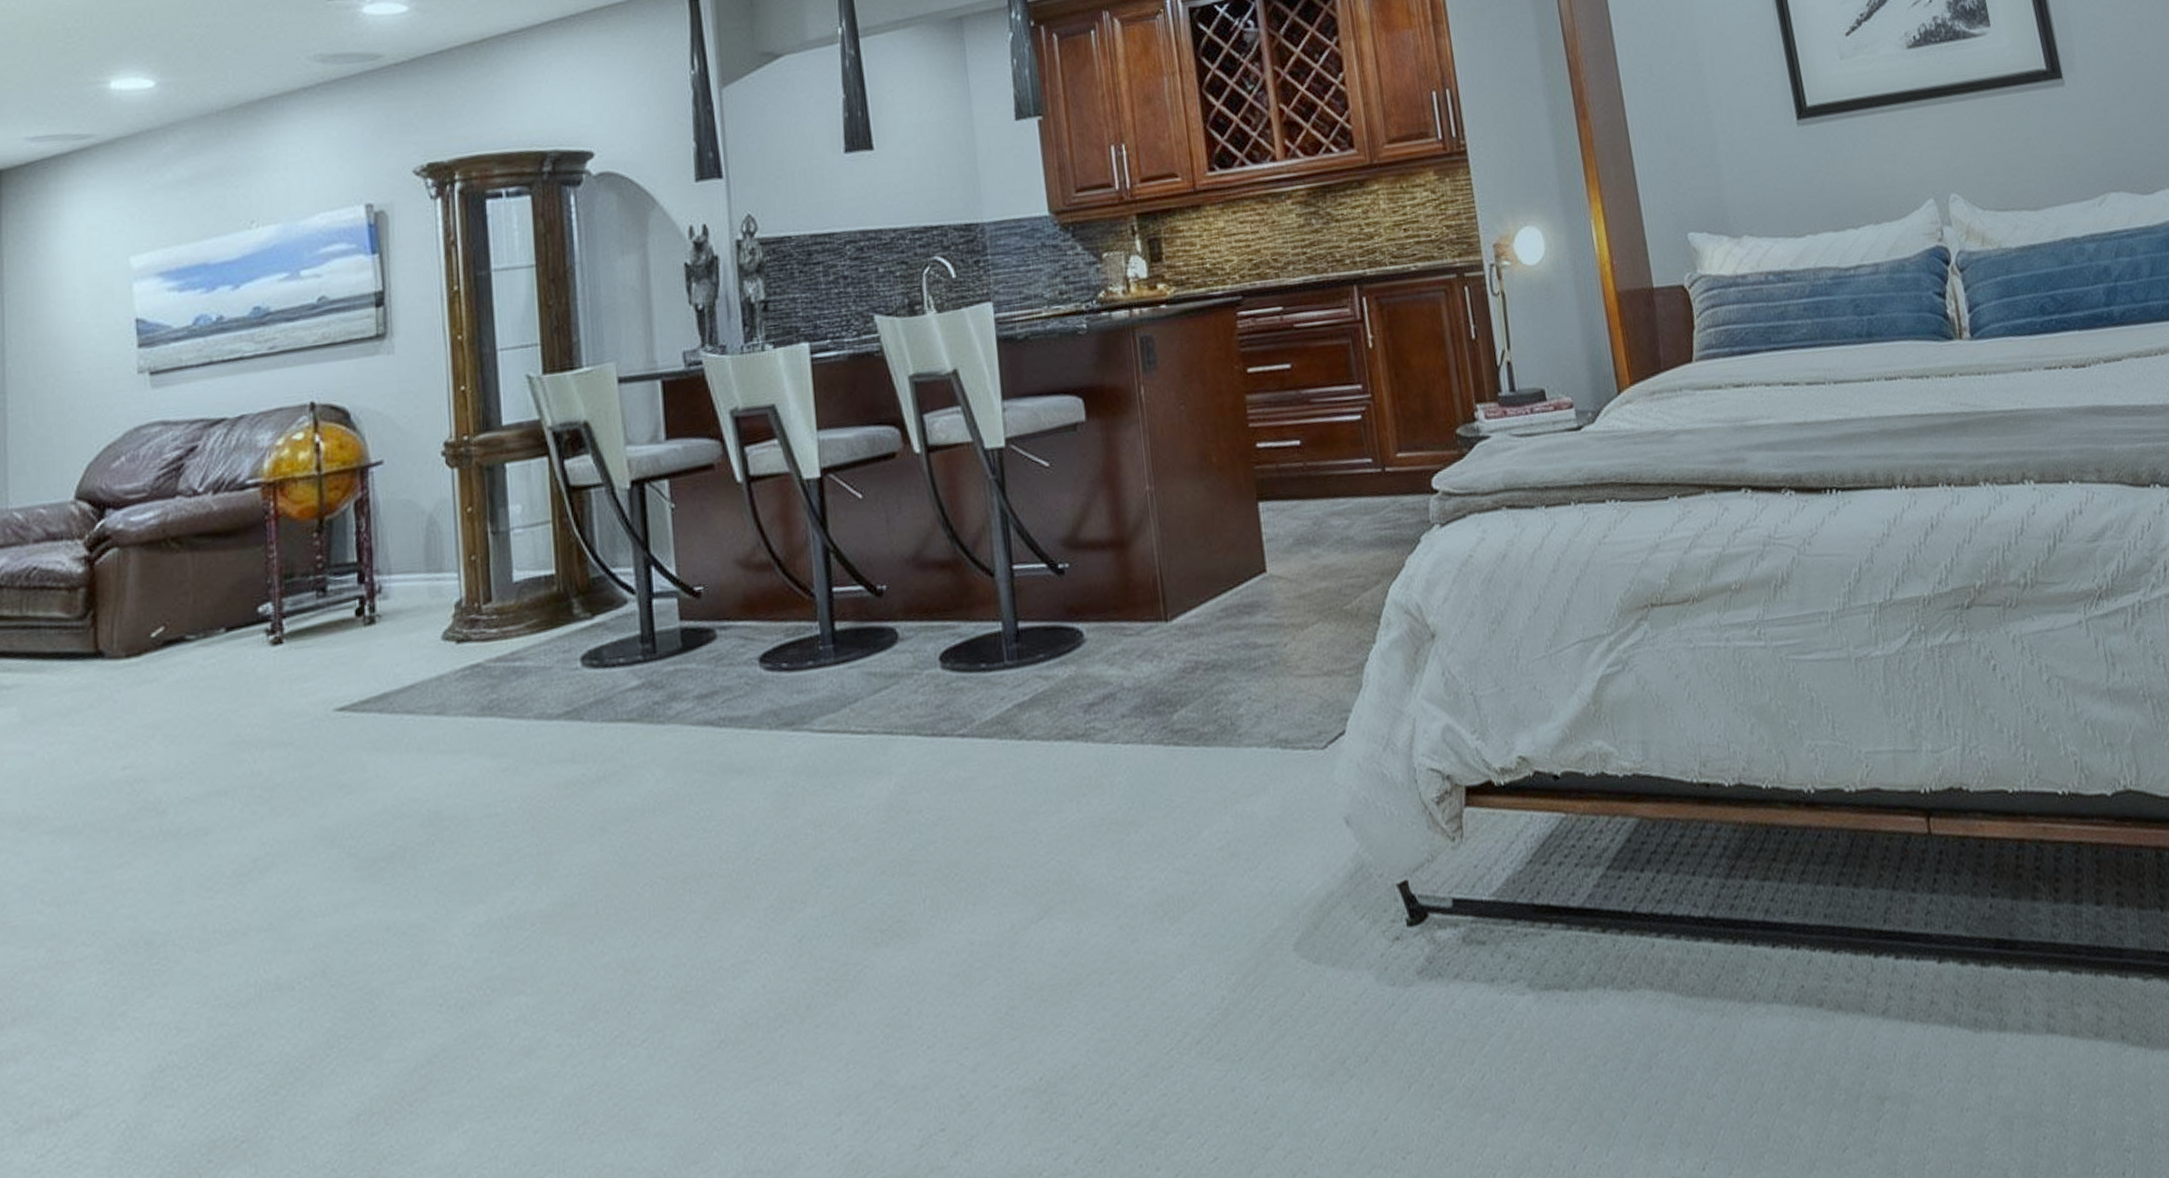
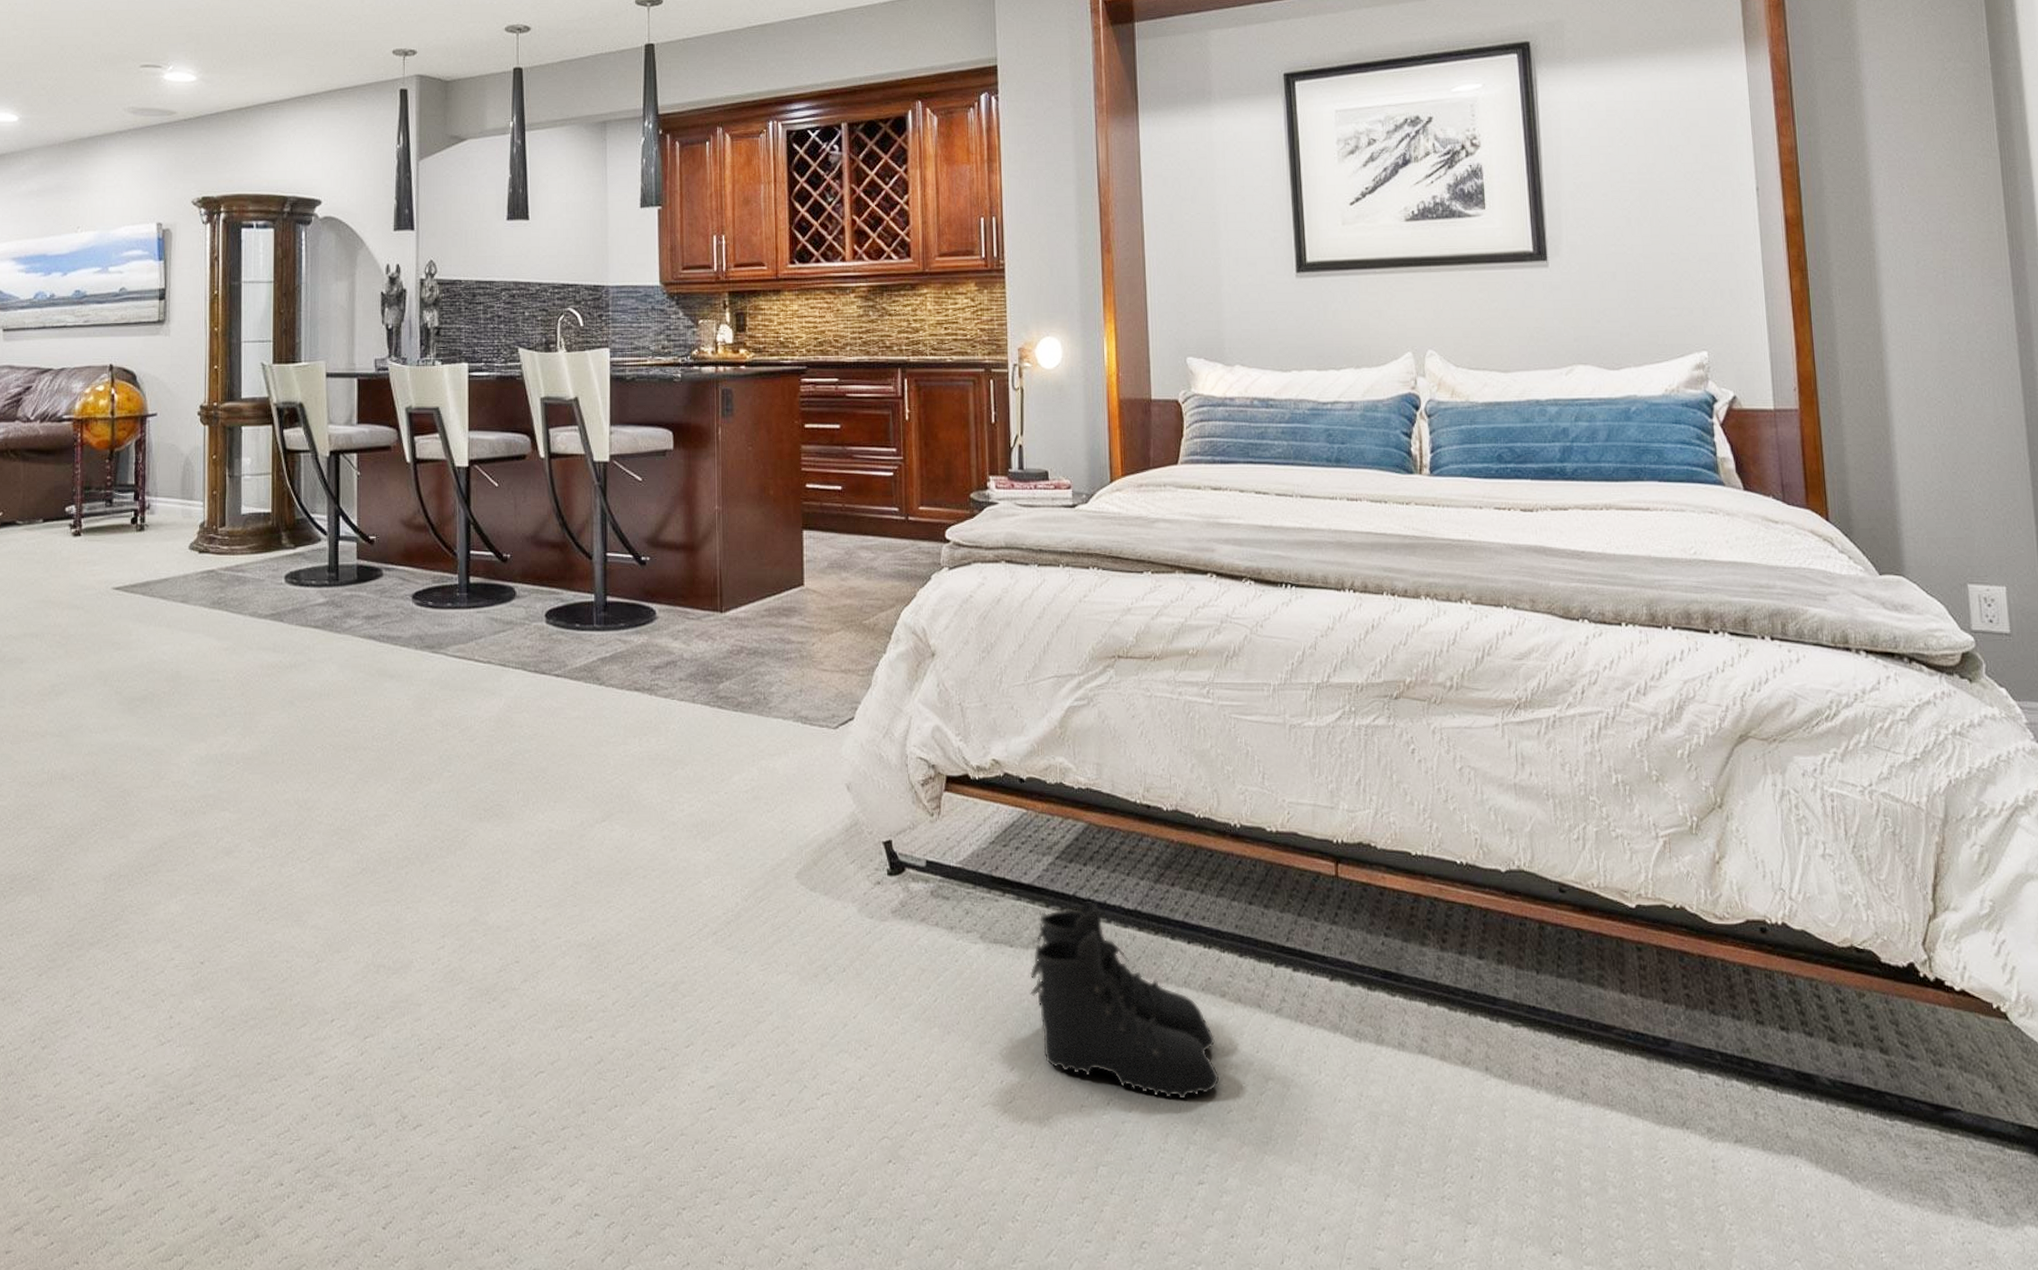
boots: none [1592,916,1830,1149] -> present [1029,902,1220,1099]

